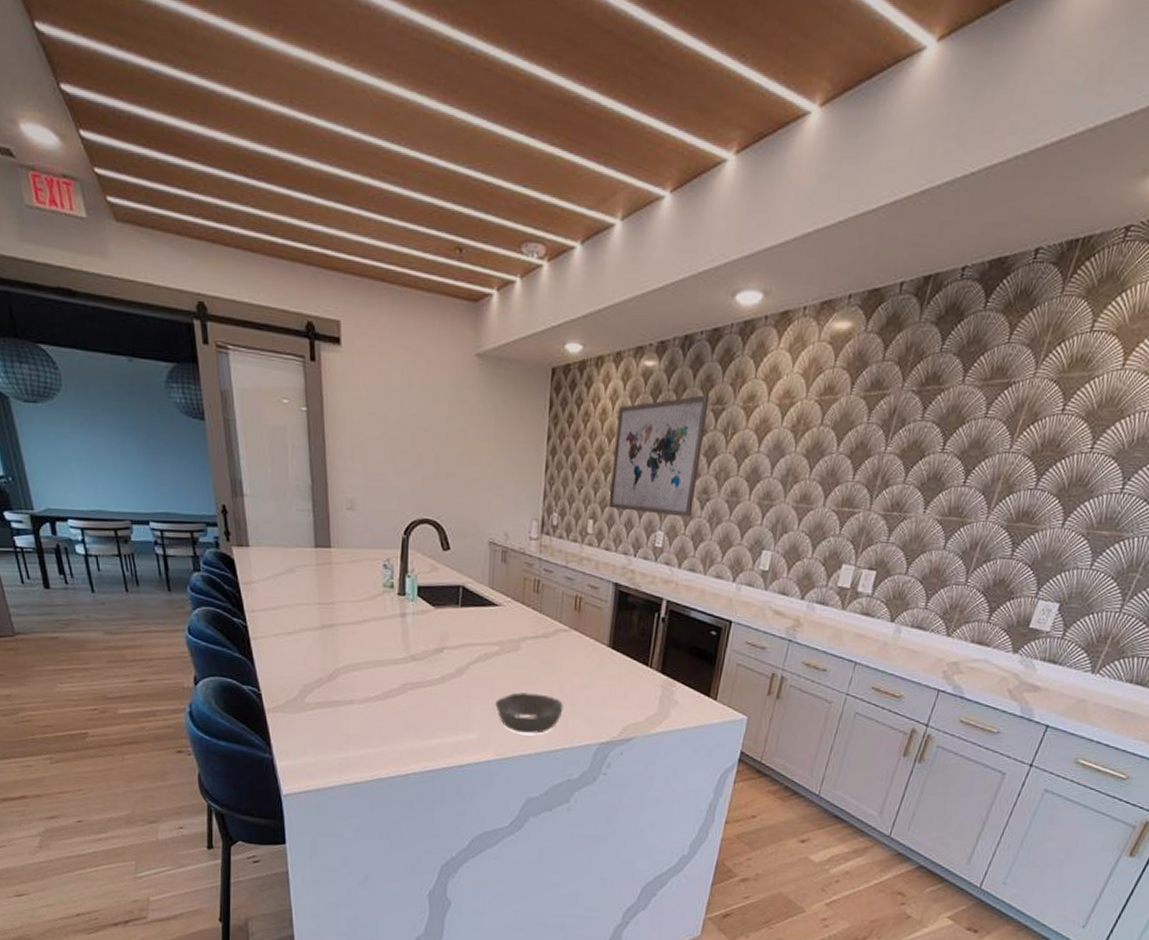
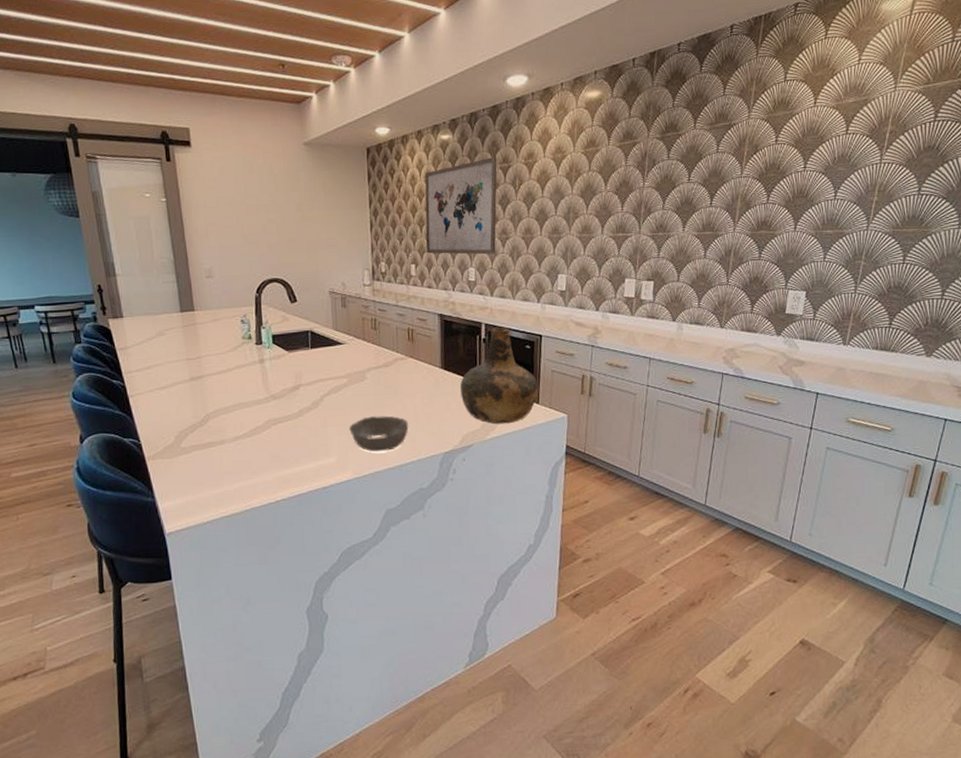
bottle: none [627,605,720,719] -> present [460,327,539,424]

